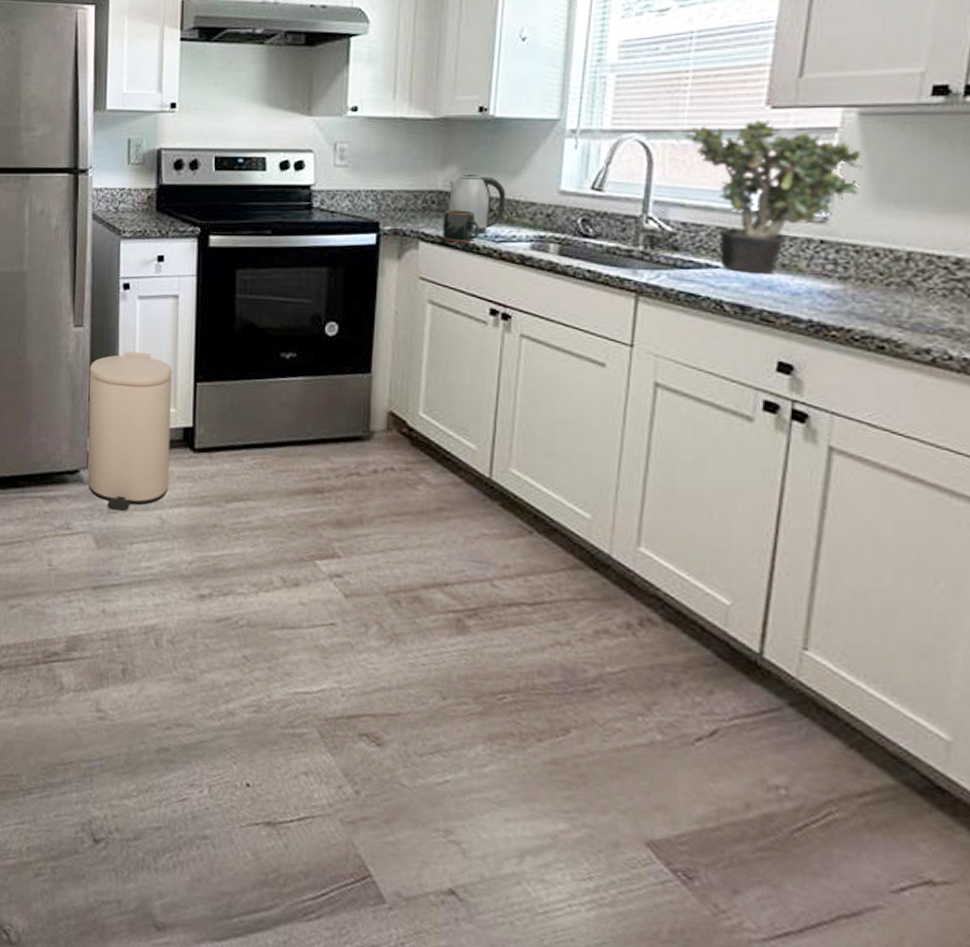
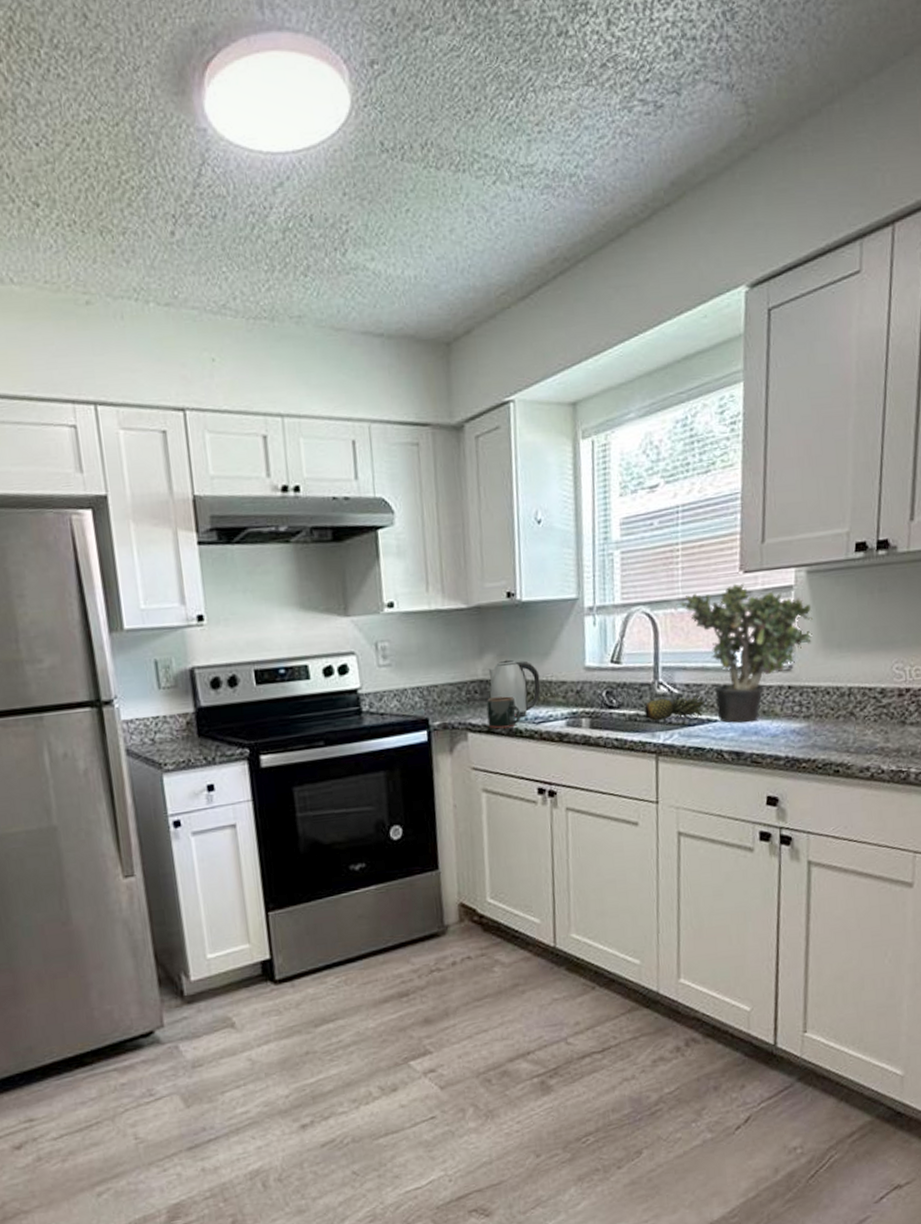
pedal bin: present [88,351,173,512] -> none [148,891,254,1064]
fruit: none [627,234,706,261] -> present [644,695,706,721]

